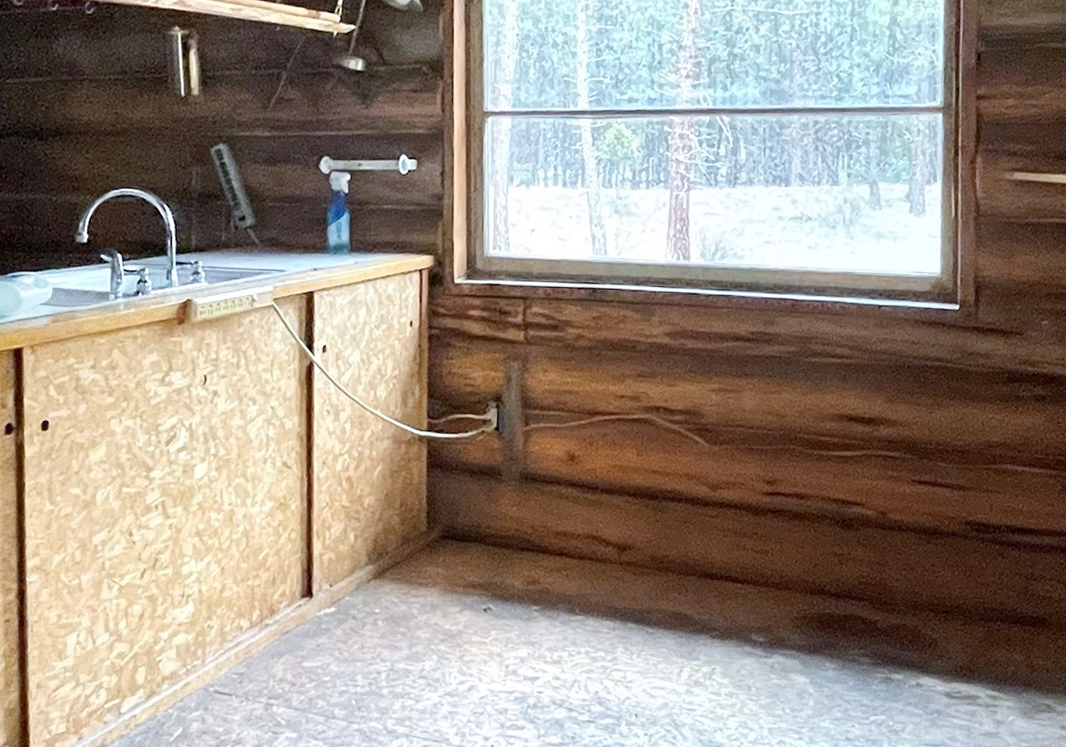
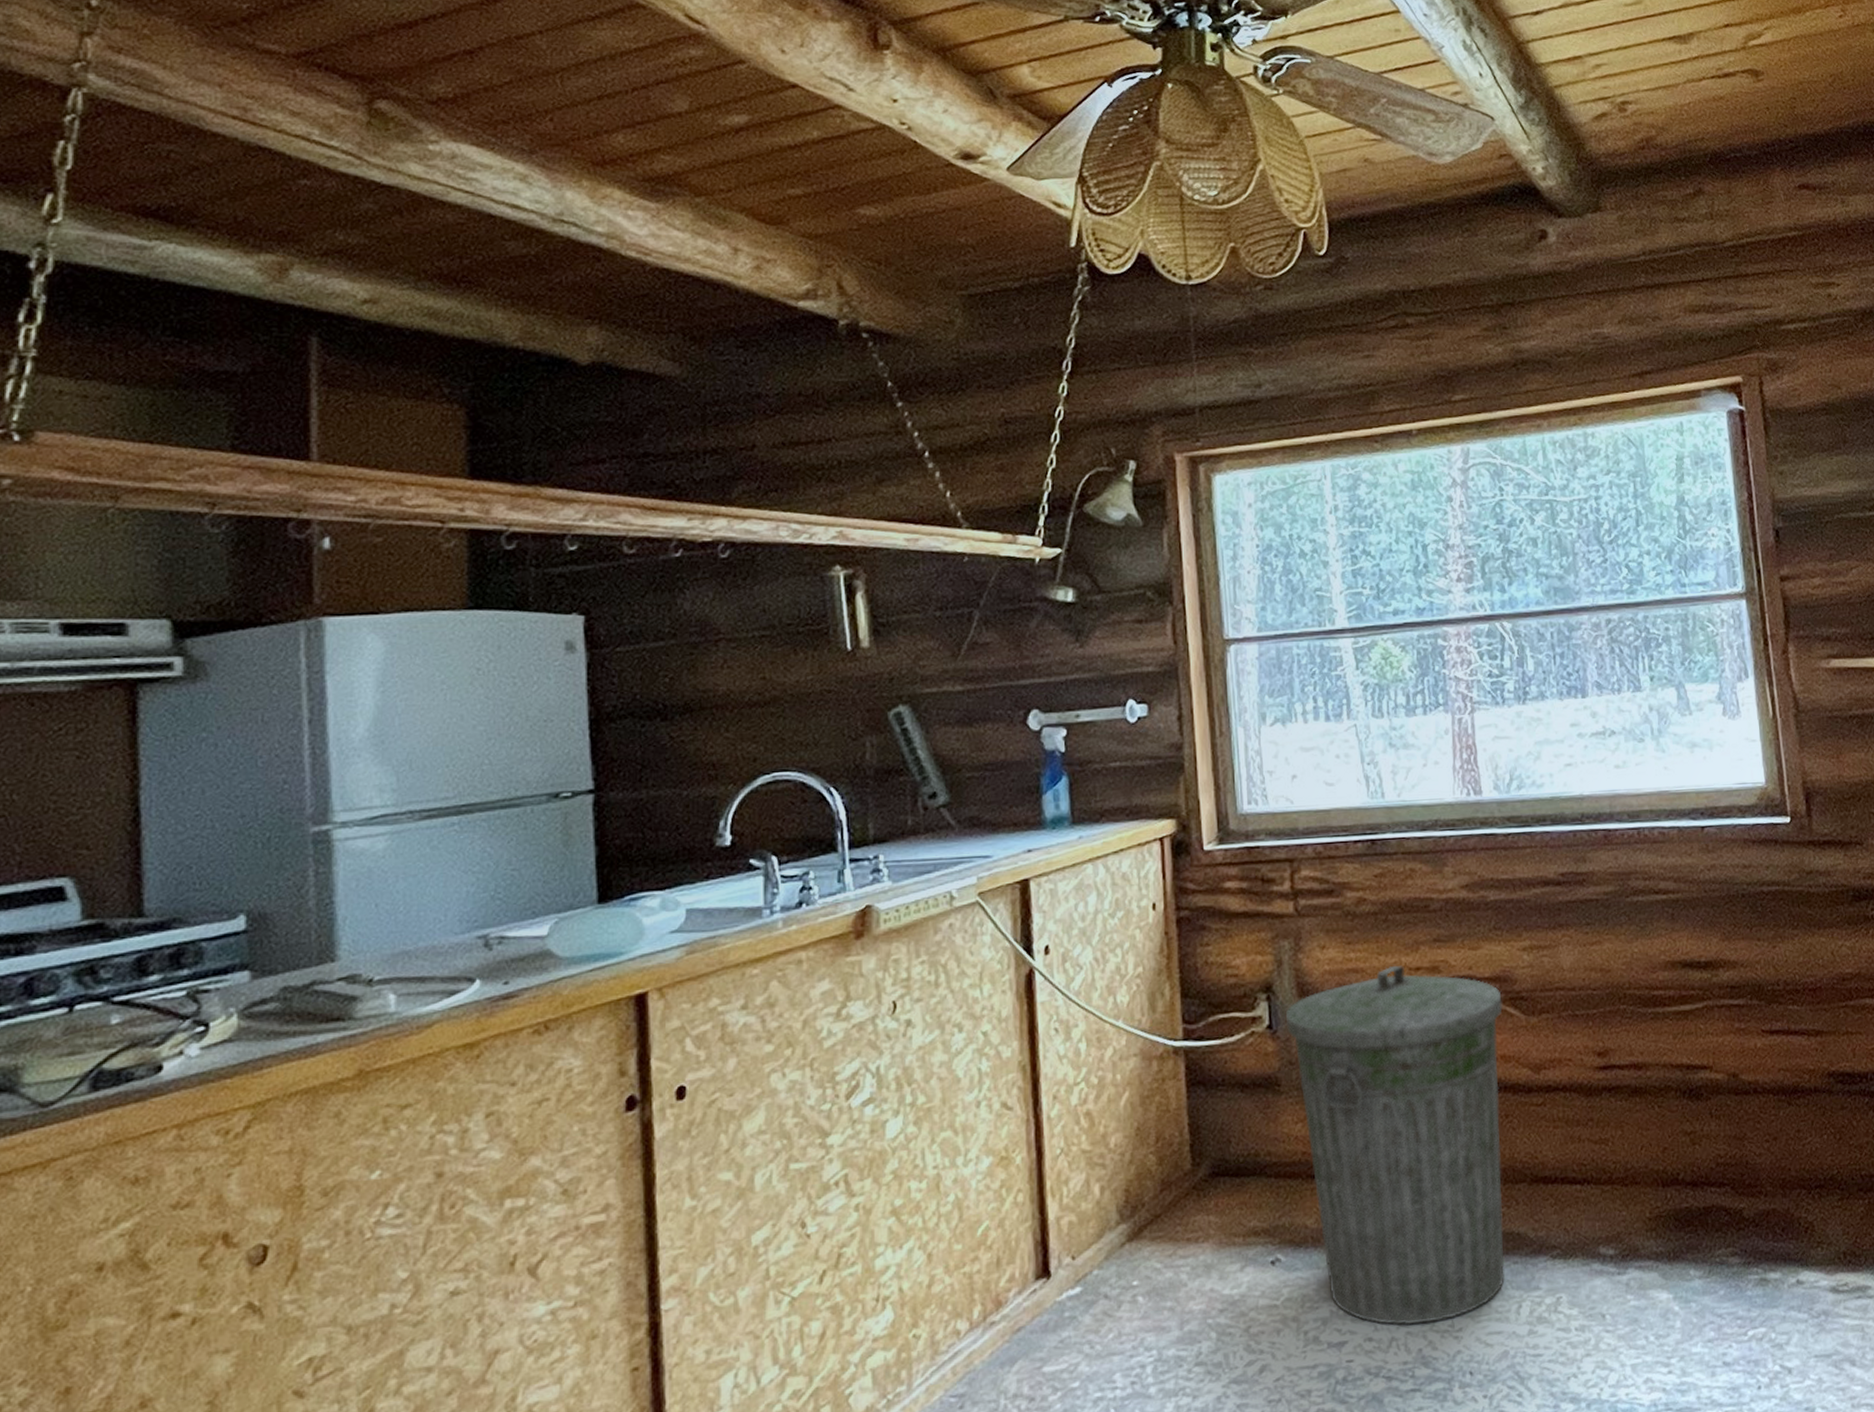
trash can: none [511,391,691,673] -> present [1286,965,1505,1325]

